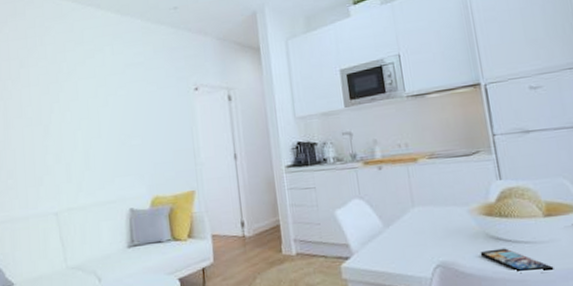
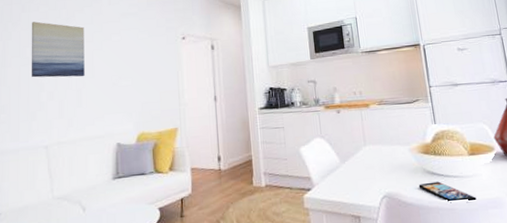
wall art: none [31,77,91,140] -> present [31,21,85,78]

